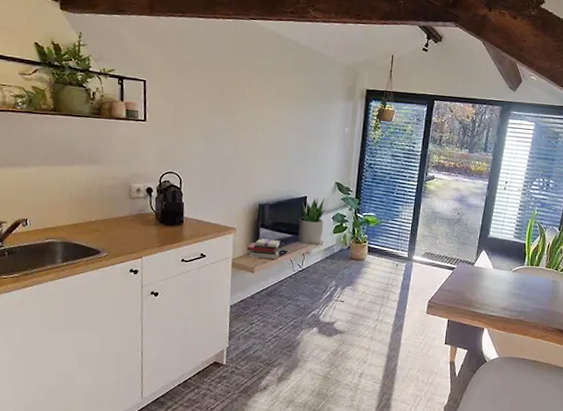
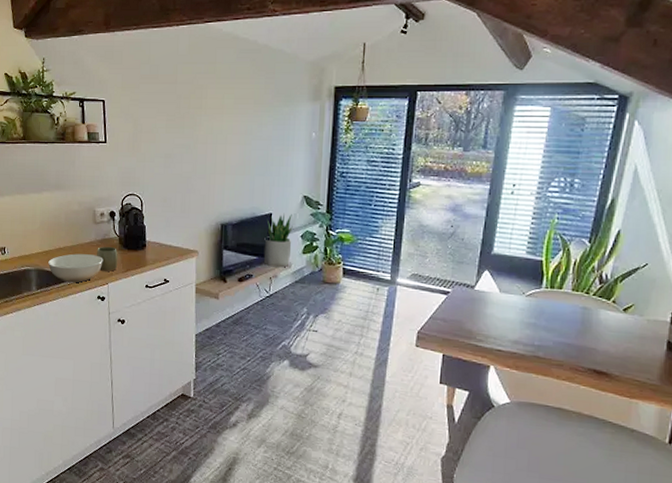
bowl: none [76,227,138,257] -> present [48,253,103,283]
mug: none [130,221,154,246] -> present [96,246,118,272]
books: present [246,238,281,260] -> none [210,262,246,285]

